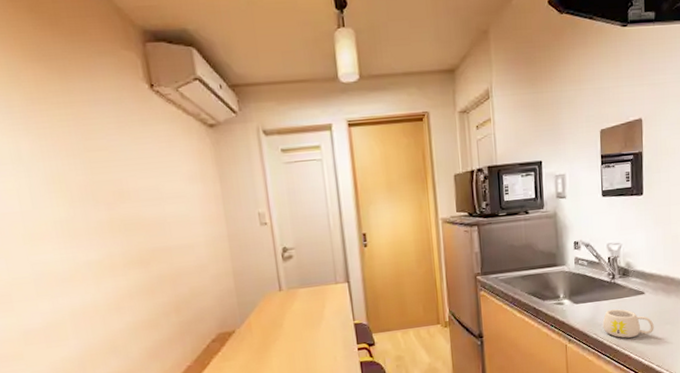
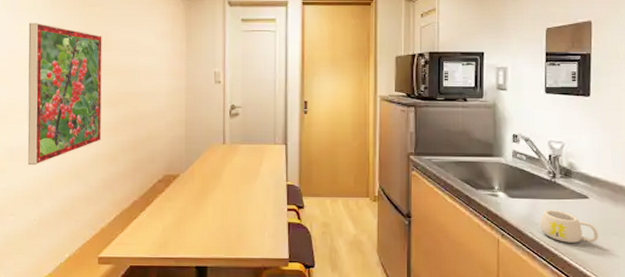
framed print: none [16,177,137,347] -> present [27,22,102,166]

